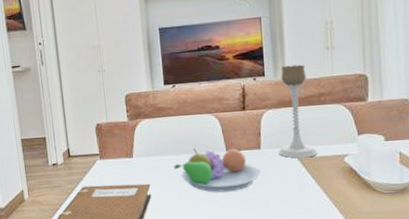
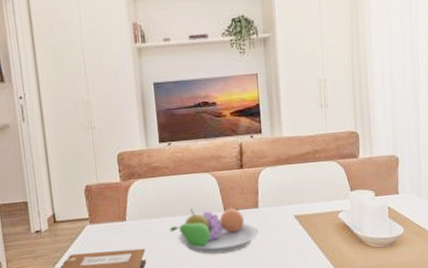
candle holder: present [279,64,318,158] -> none [276,121,314,216]

